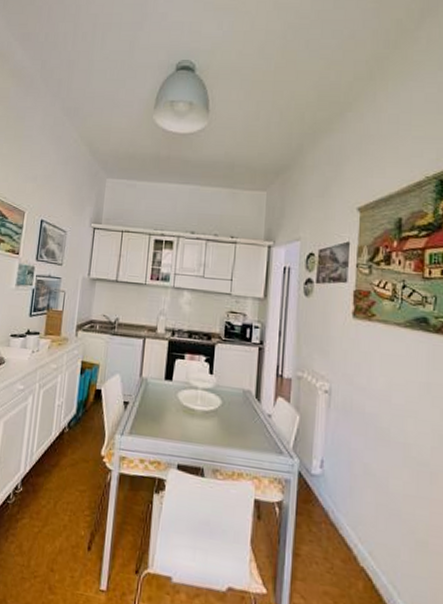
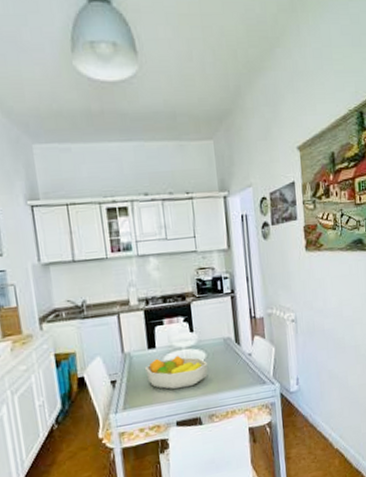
fruit bowl: none [158,391,222,432] -> present [145,355,208,390]

